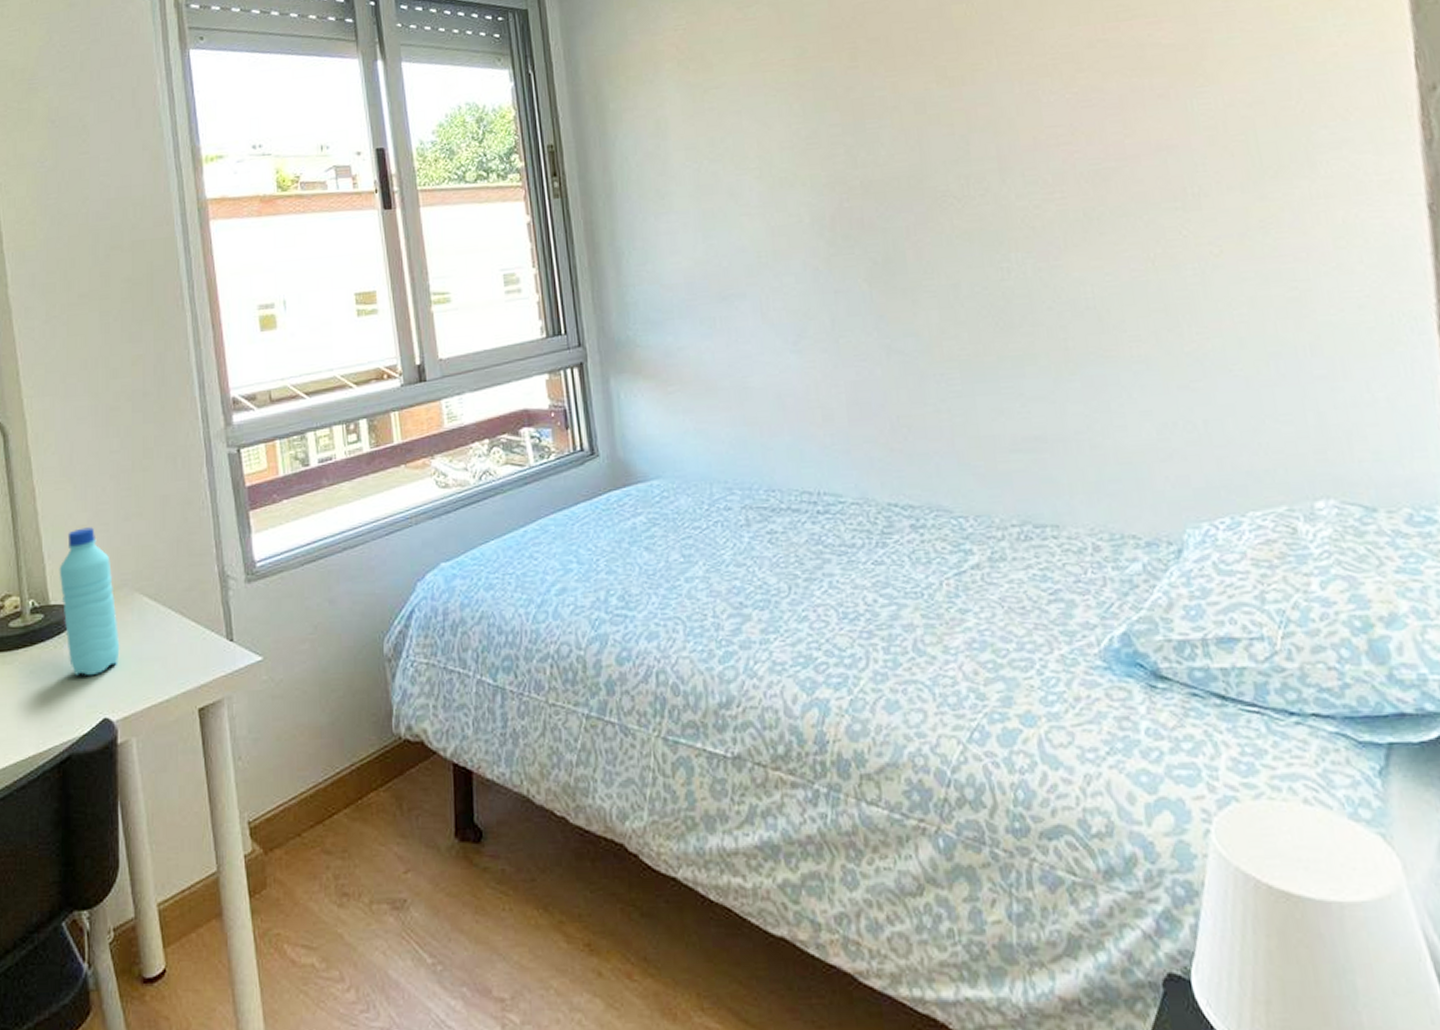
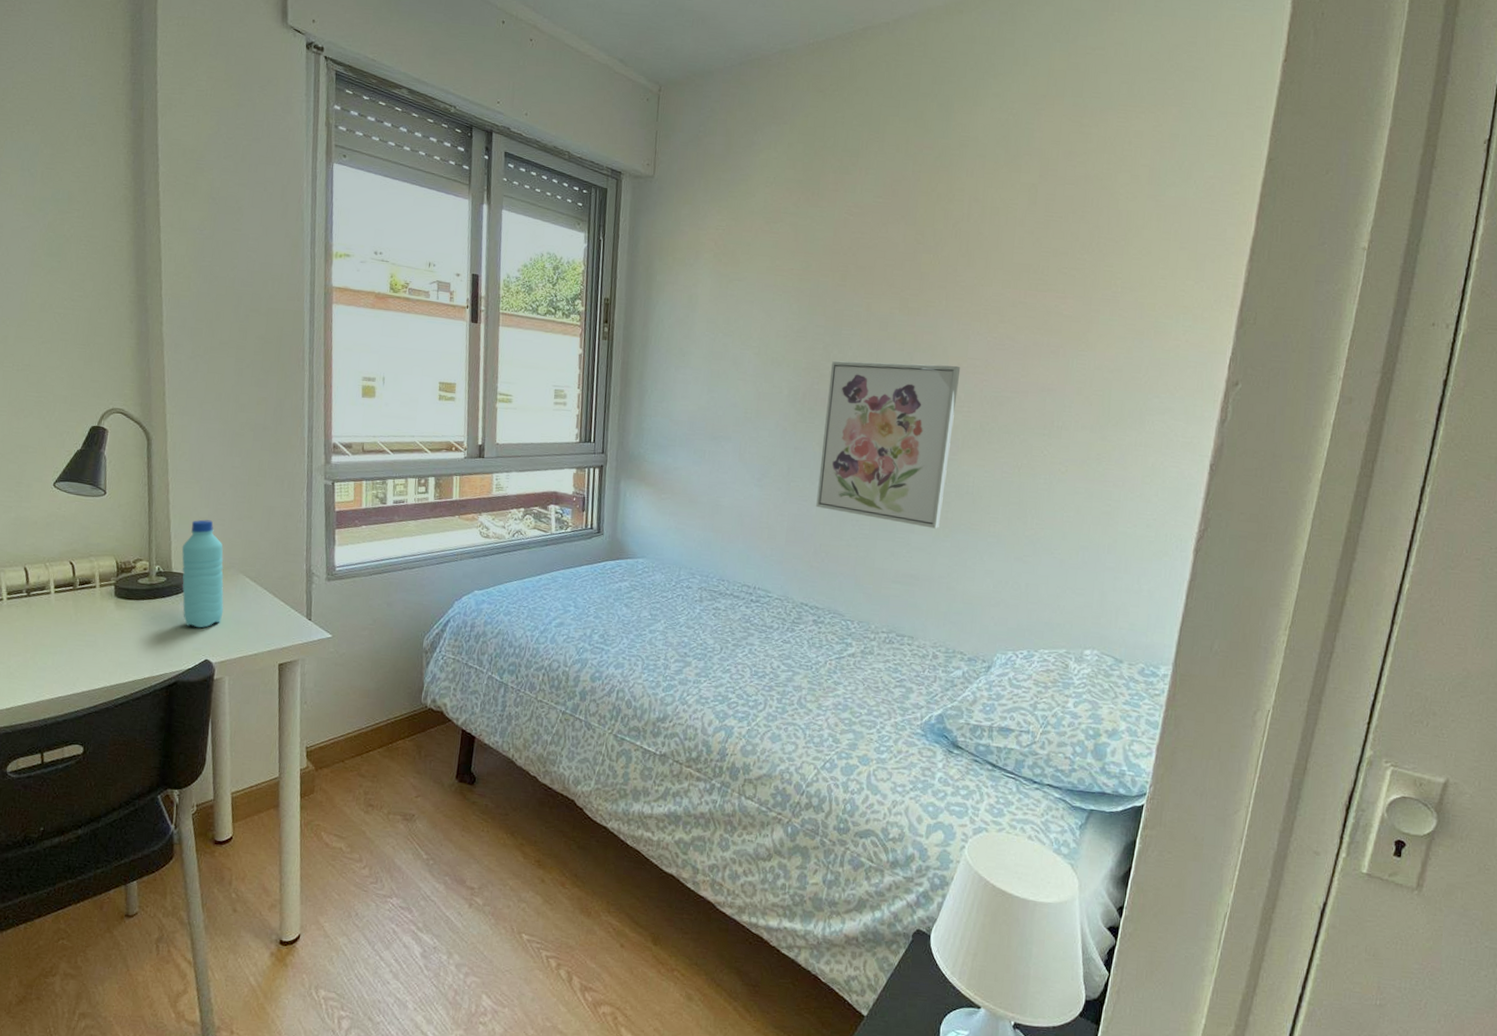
wall art: none [860,140,1059,367] -> present [816,360,961,529]

